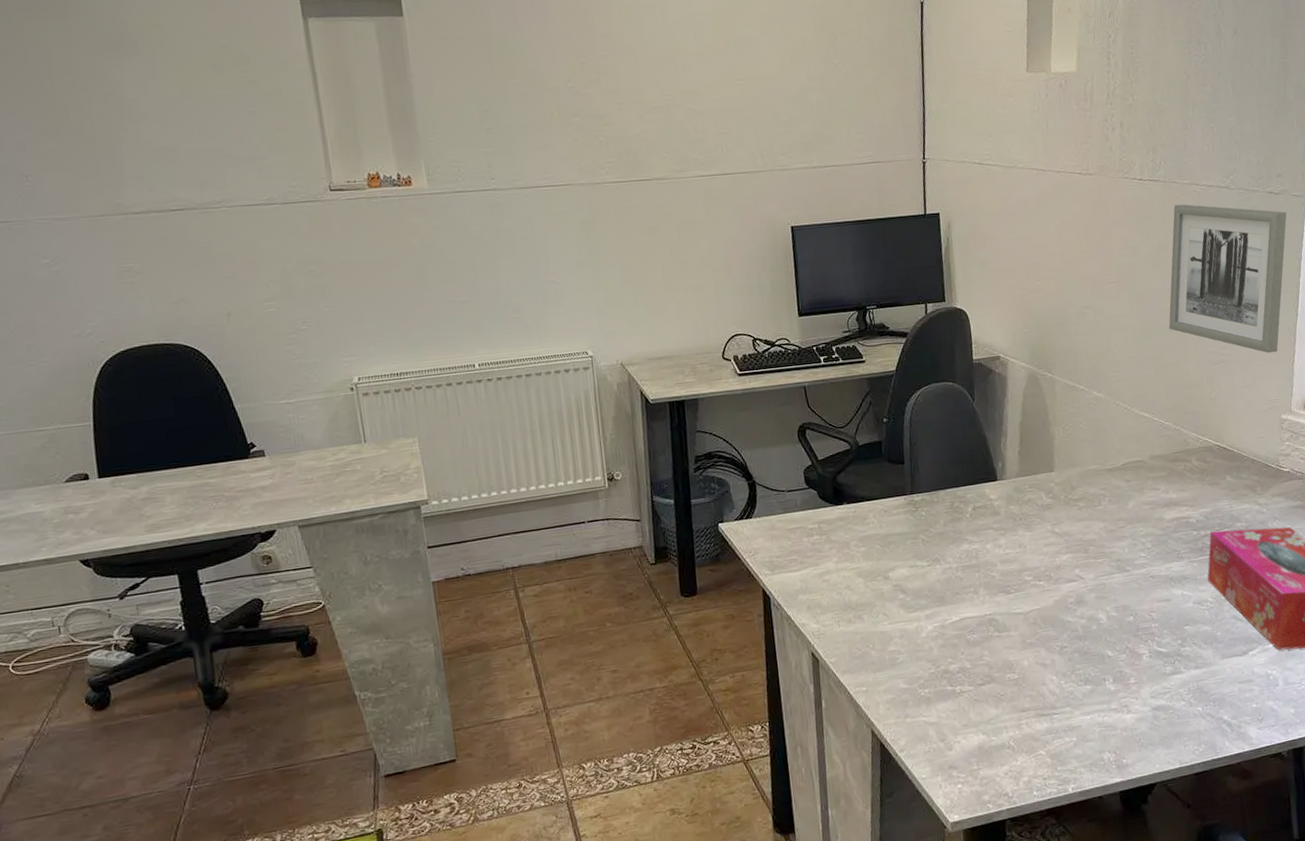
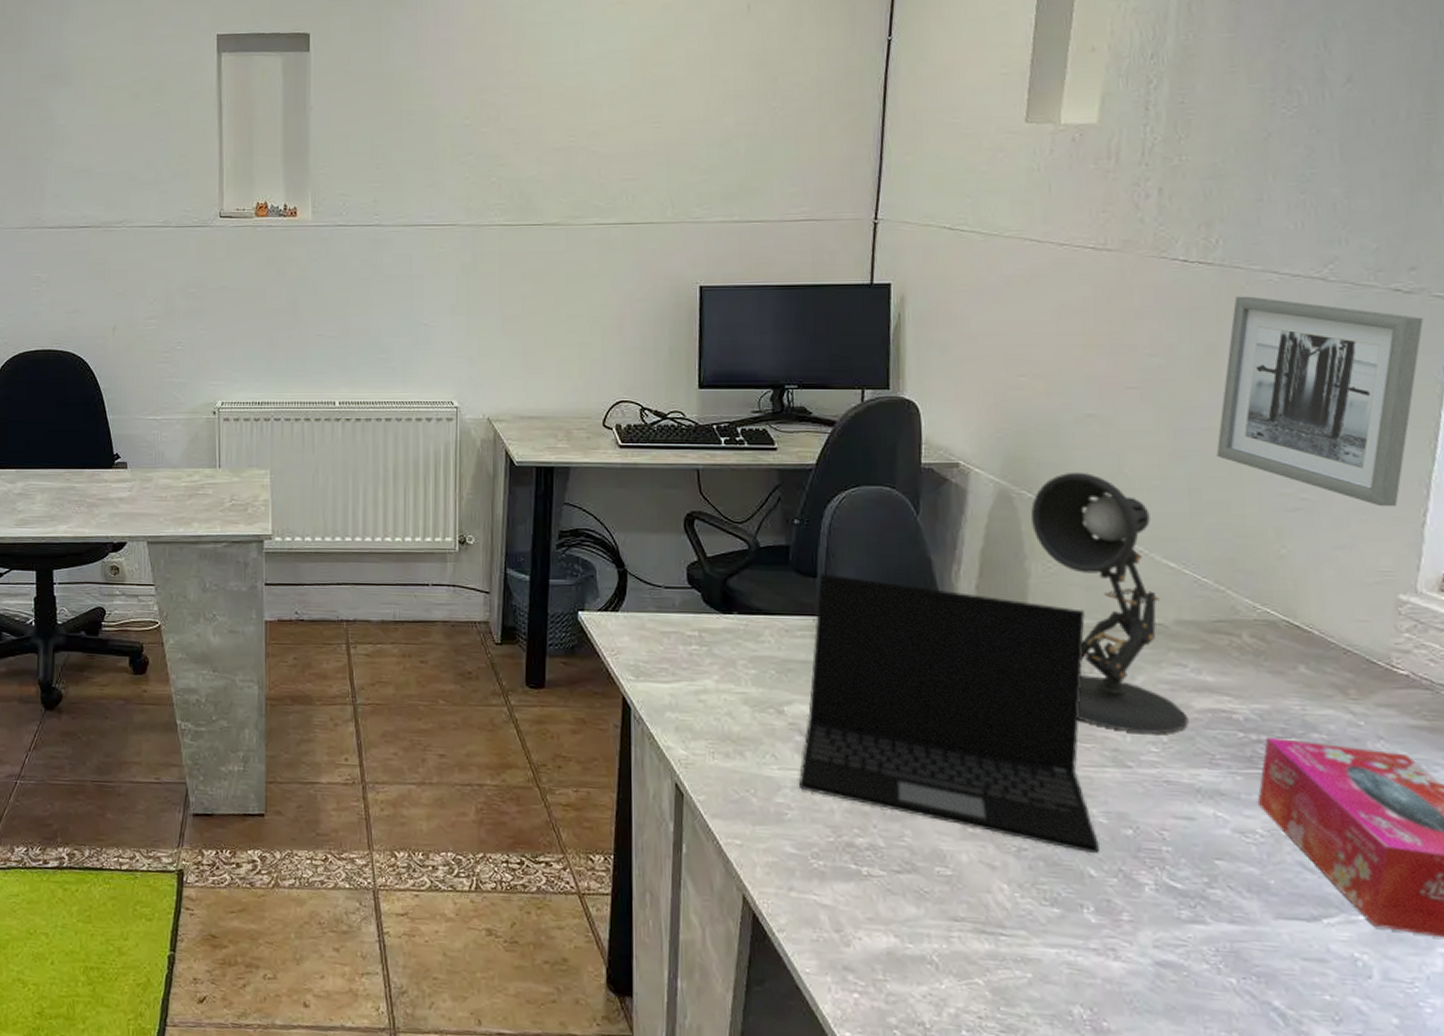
laptop: none [905,458,1114,641] -> present [799,573,1101,853]
desk lamp: none [1052,352,1163,545] -> present [1031,472,1189,734]

